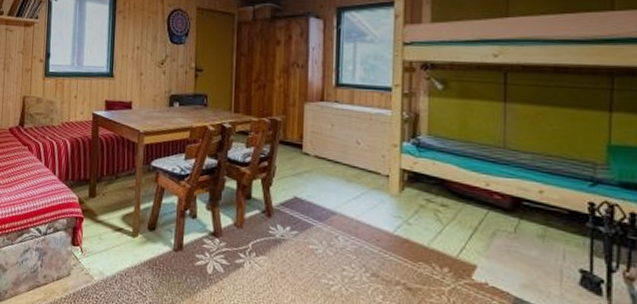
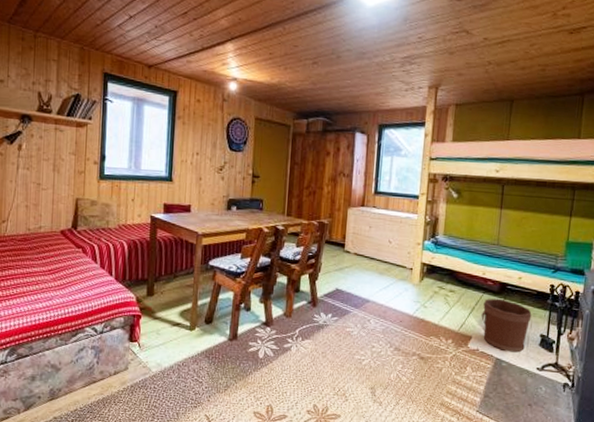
wooden bucket: none [488,217,564,293] -> present [481,298,532,353]

